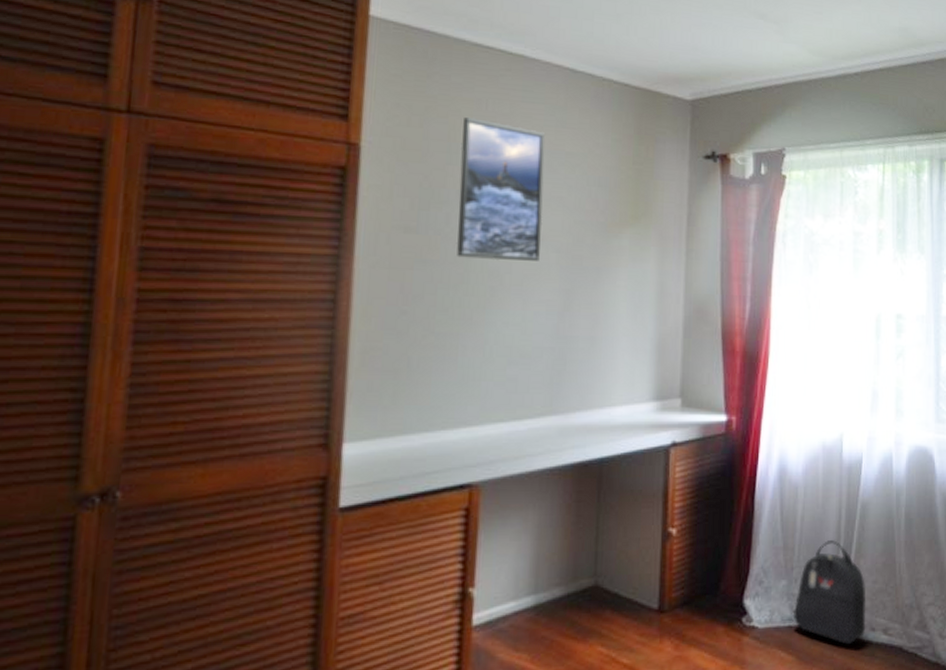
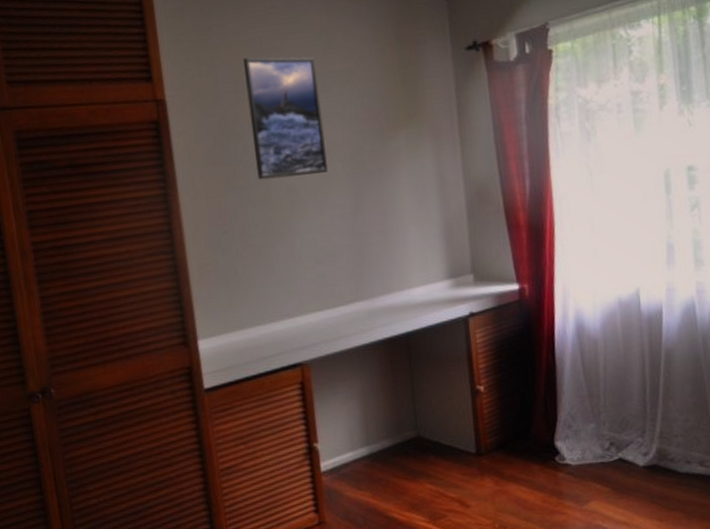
backpack: present [792,540,866,645] -> none [604,386,680,477]

